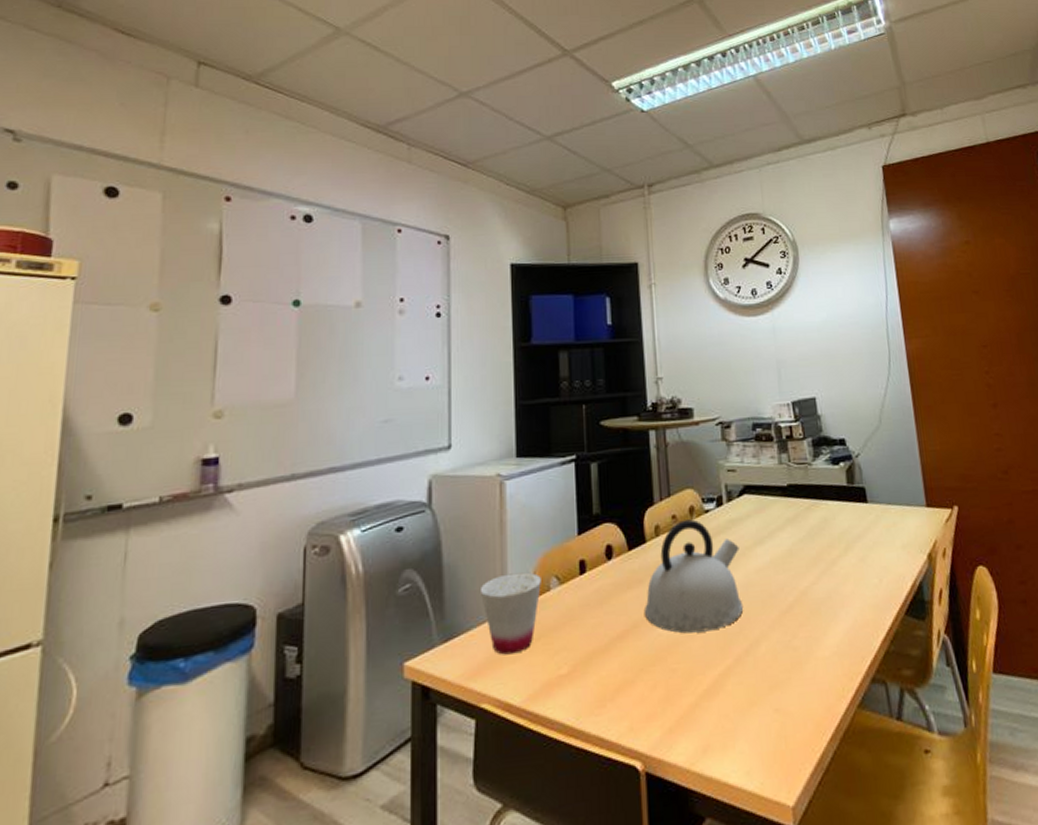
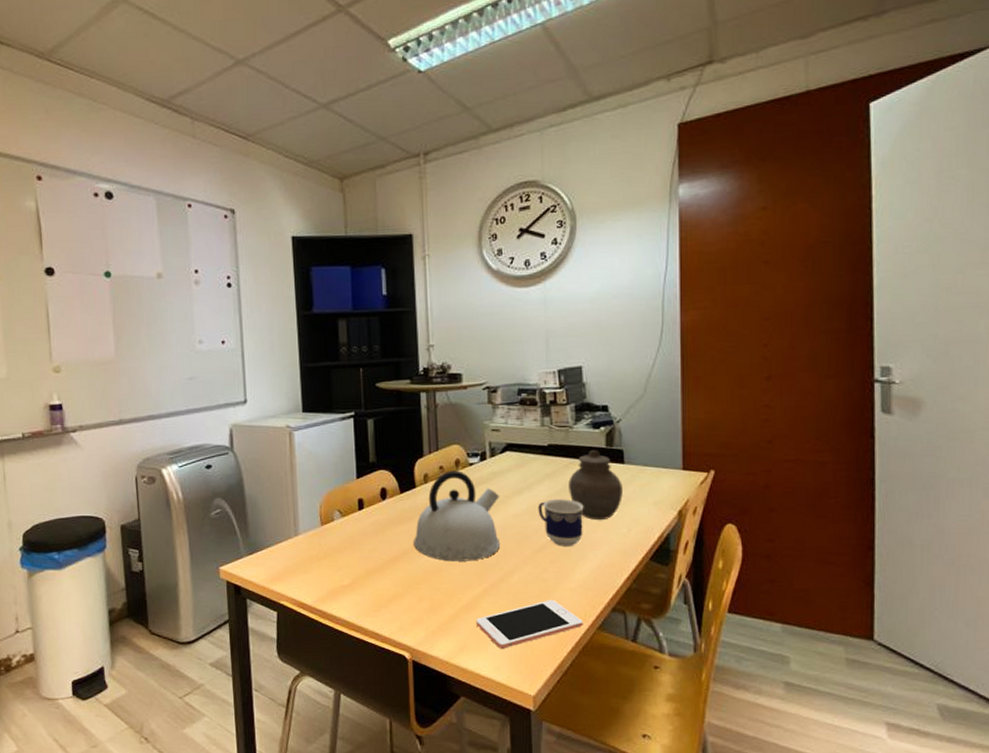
cup: present [481,572,541,655] -> none [277,506,326,567]
cell phone: none [720,673,842,745] -> present [476,600,583,649]
cup: none [781,547,833,605] -> present [538,499,583,546]
jar: none [812,489,870,571] -> present [568,450,623,521]

